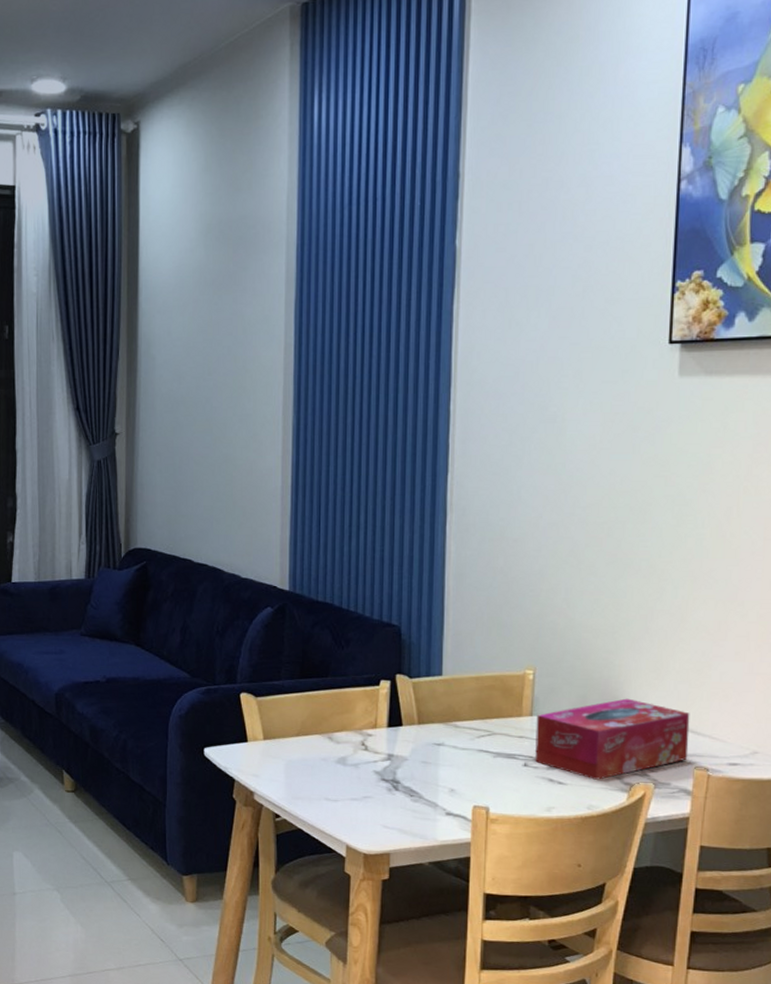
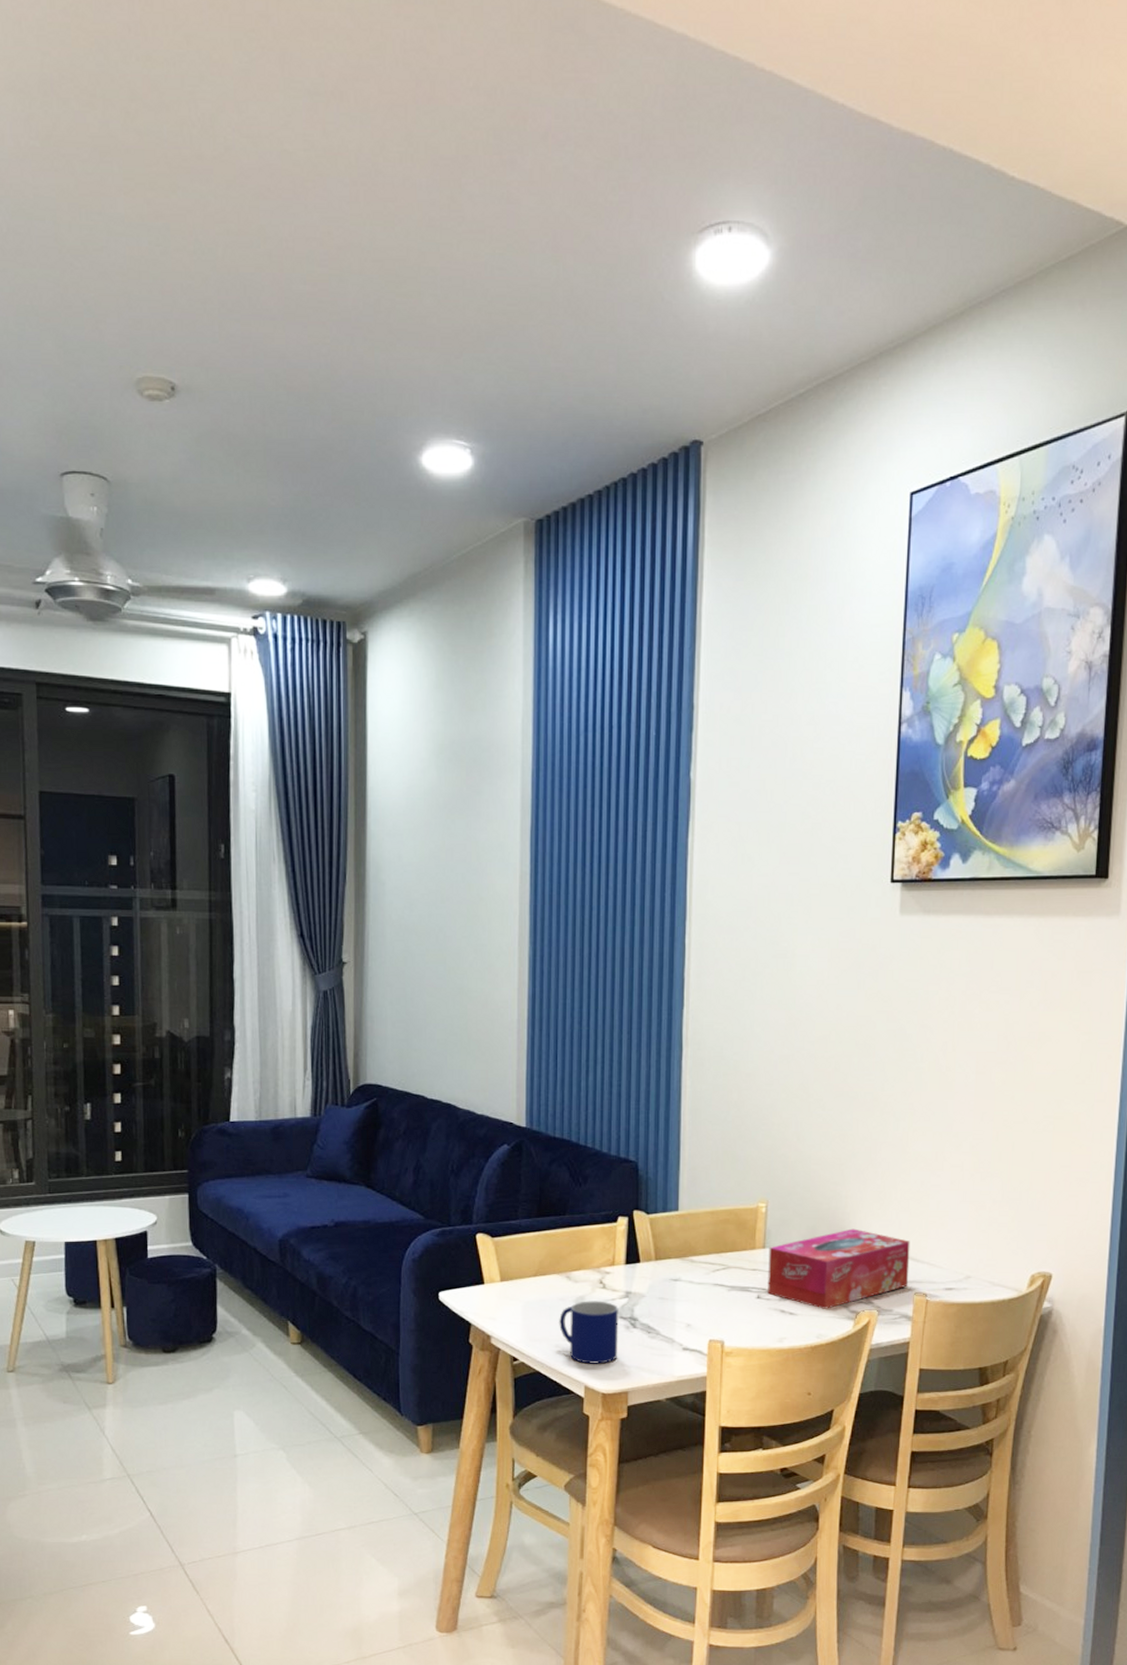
mug: none [321,762,381,825] -> present [559,1301,619,1364]

